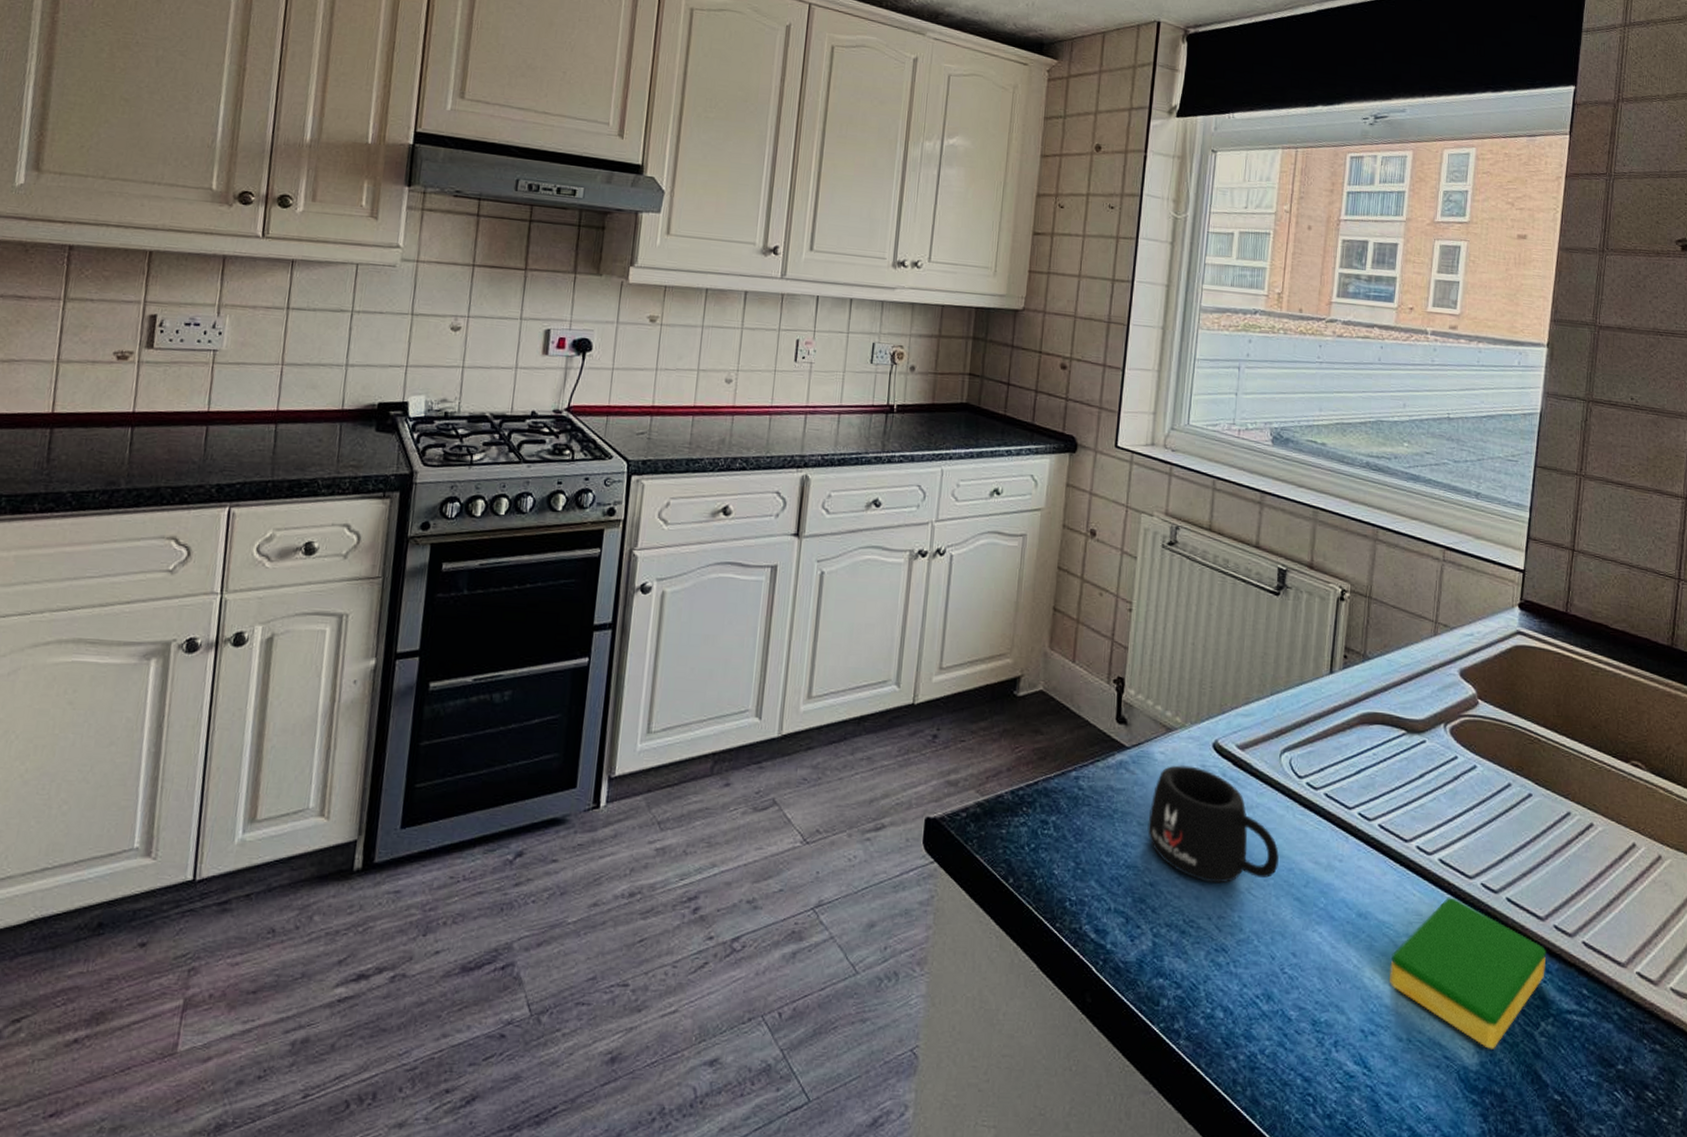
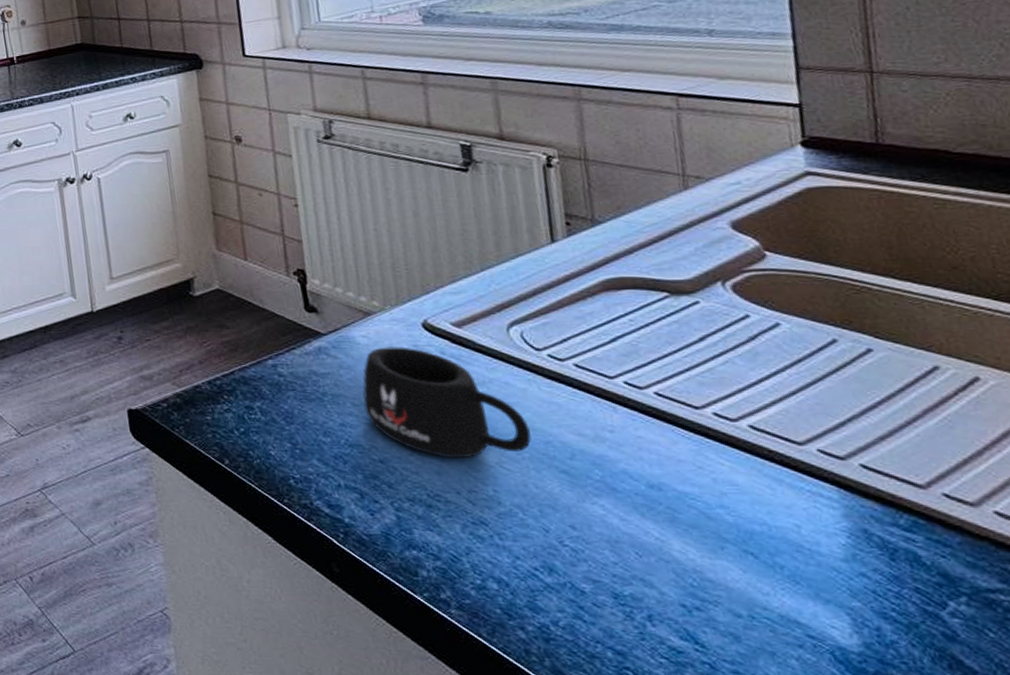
dish sponge: present [1390,897,1547,1049] -> none [705,465,942,630]

